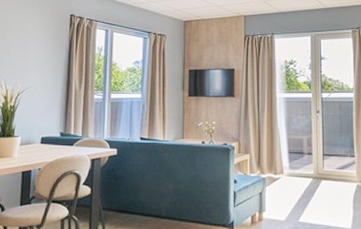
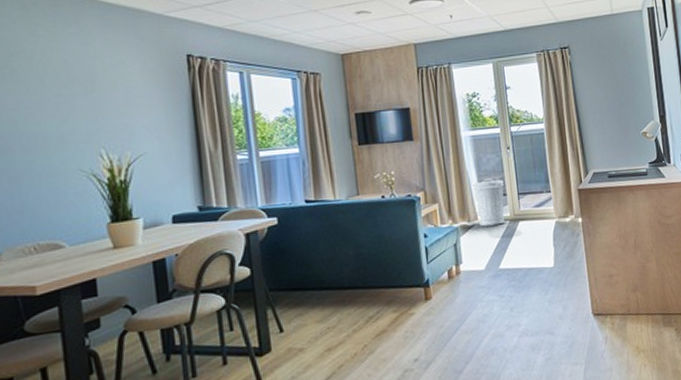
trash can: none [282,137,310,181] -> present [473,178,505,227]

